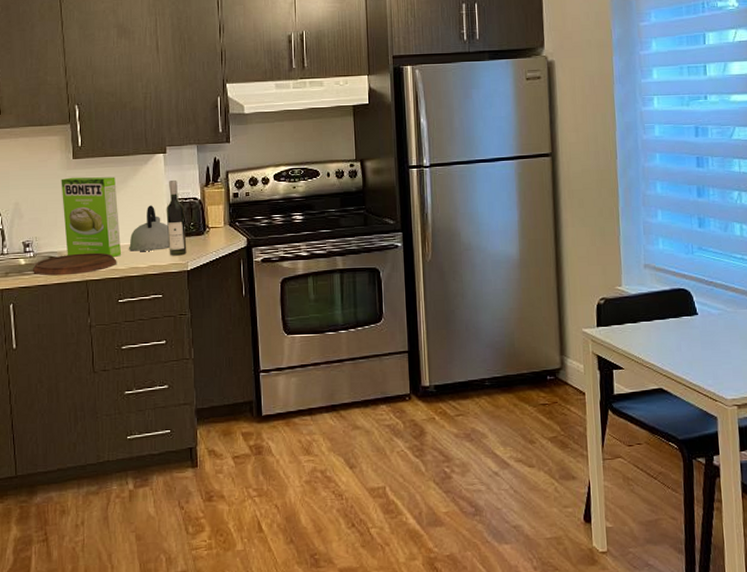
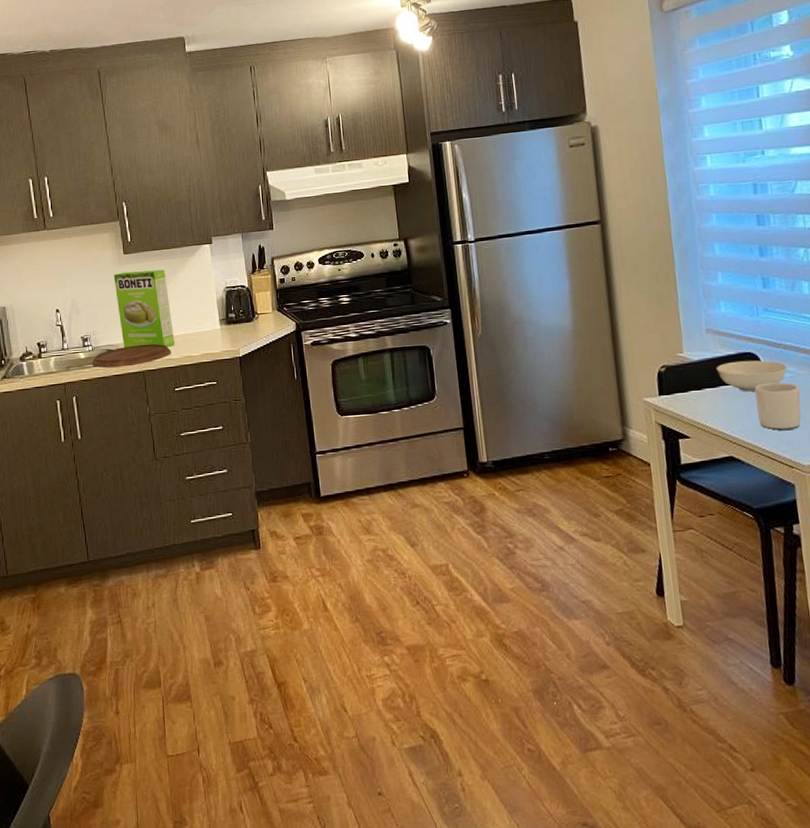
kettle: present [129,205,170,251] -> none [182,295,221,341]
bottle: present [166,180,187,256] -> none [215,269,238,344]
bowl: none [651,296,717,327] -> present [716,360,788,392]
mug: none [686,318,727,364] -> present [754,382,802,430]

